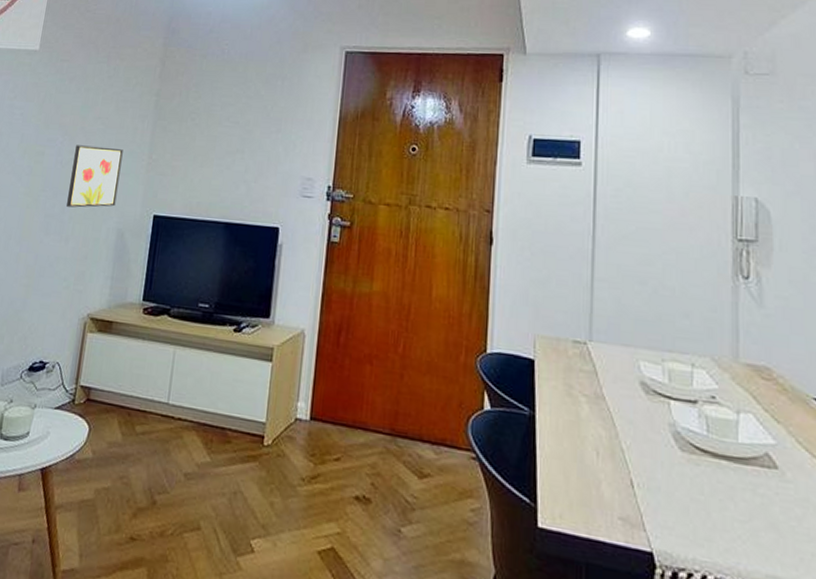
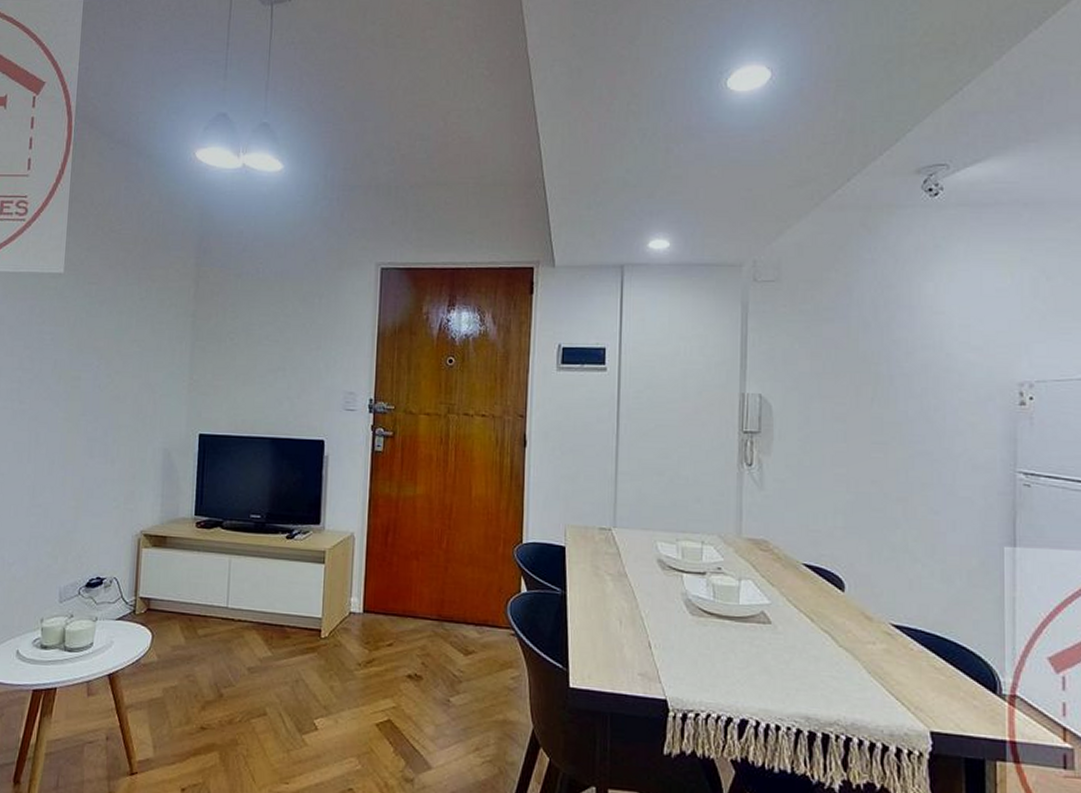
wall art: present [67,145,123,208] -> none [109,368,163,430]

